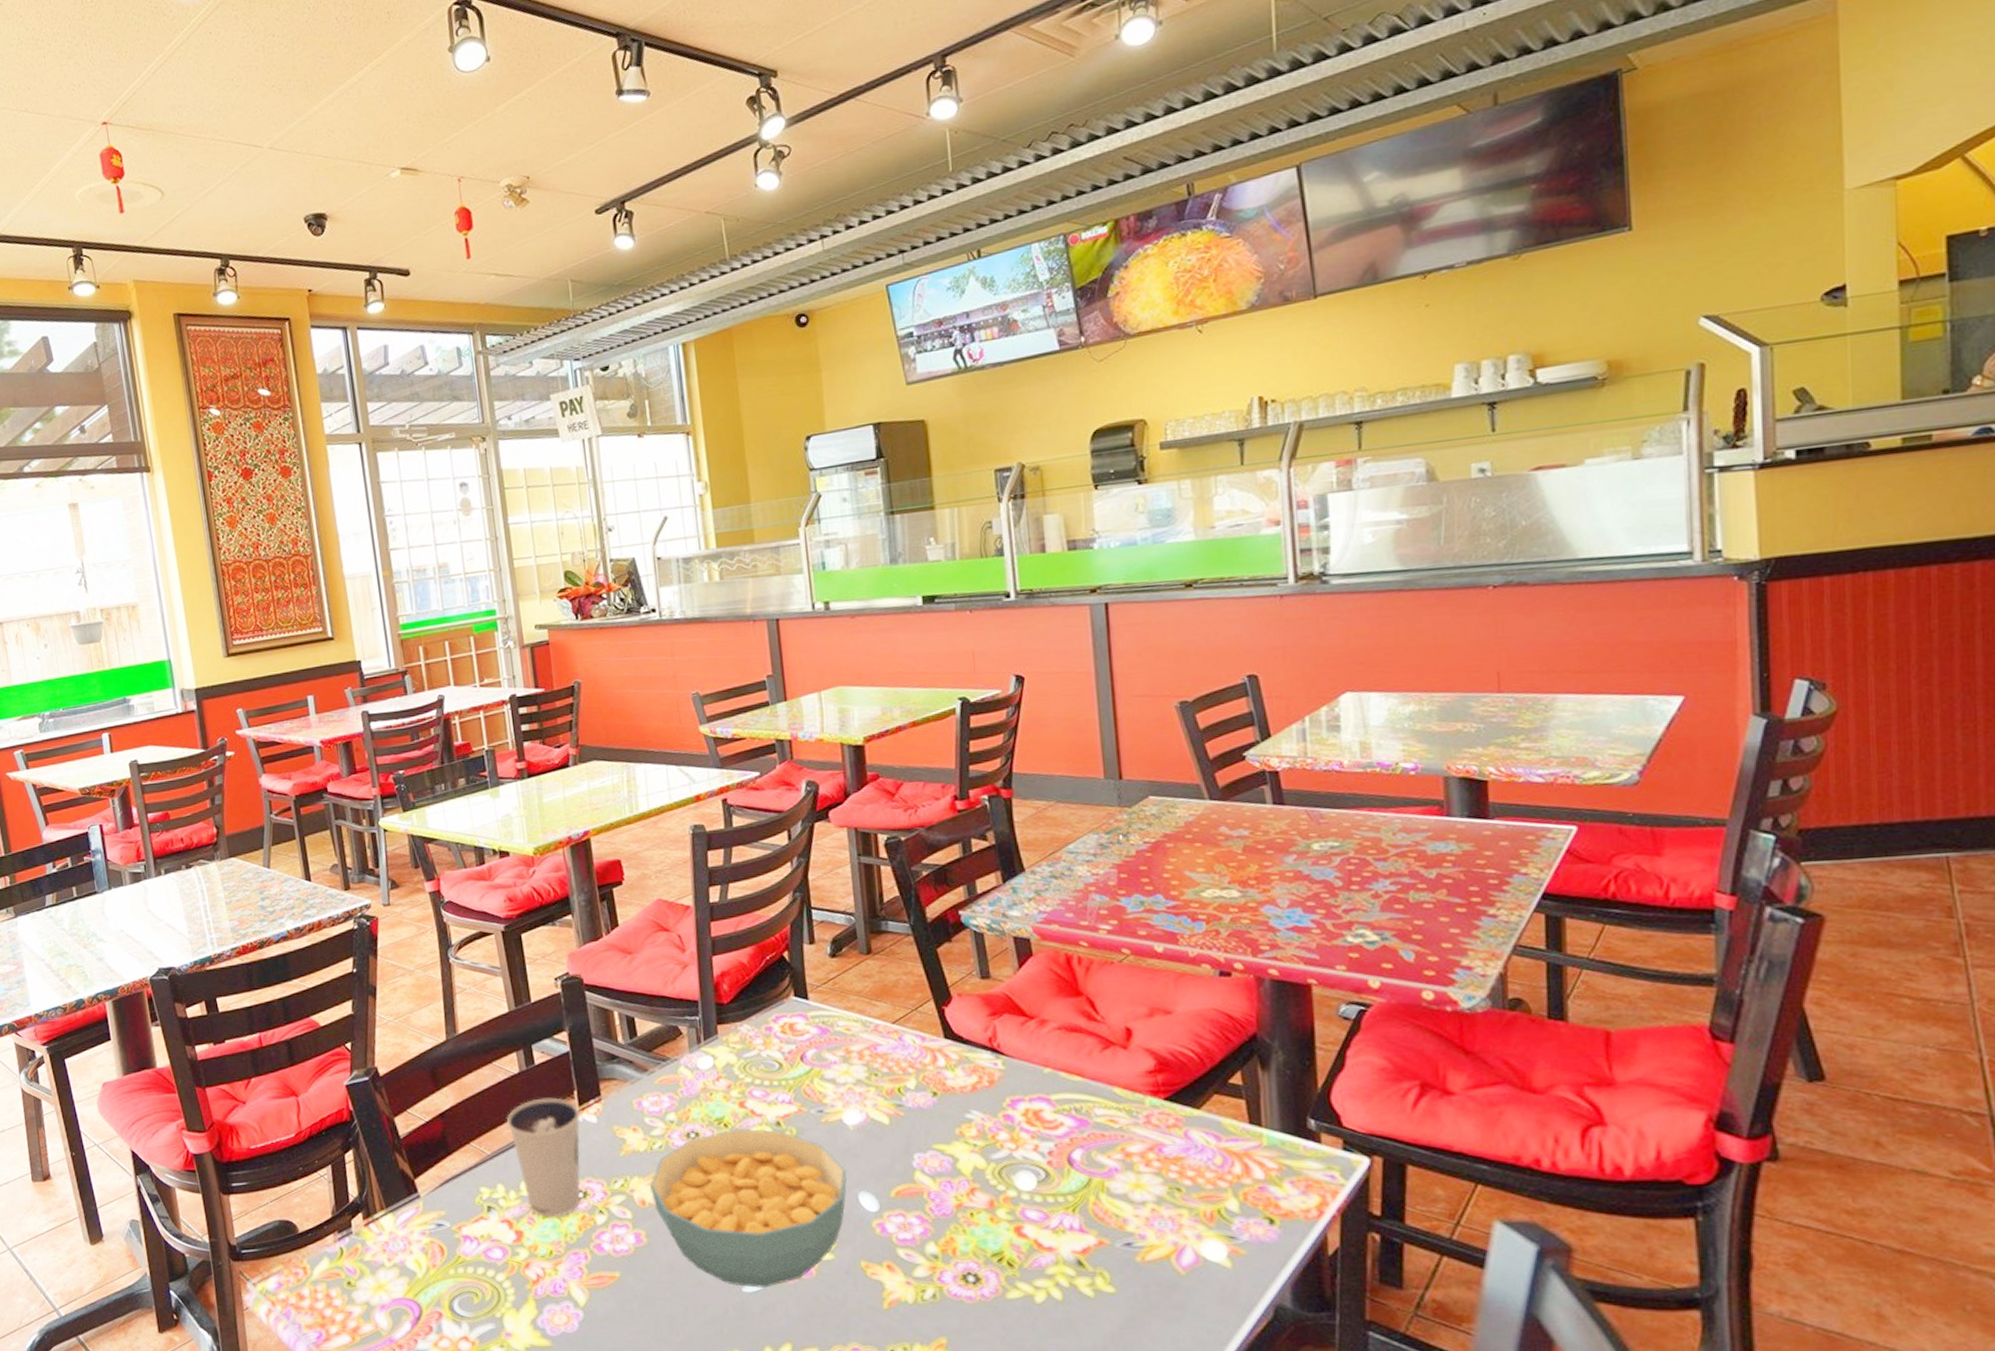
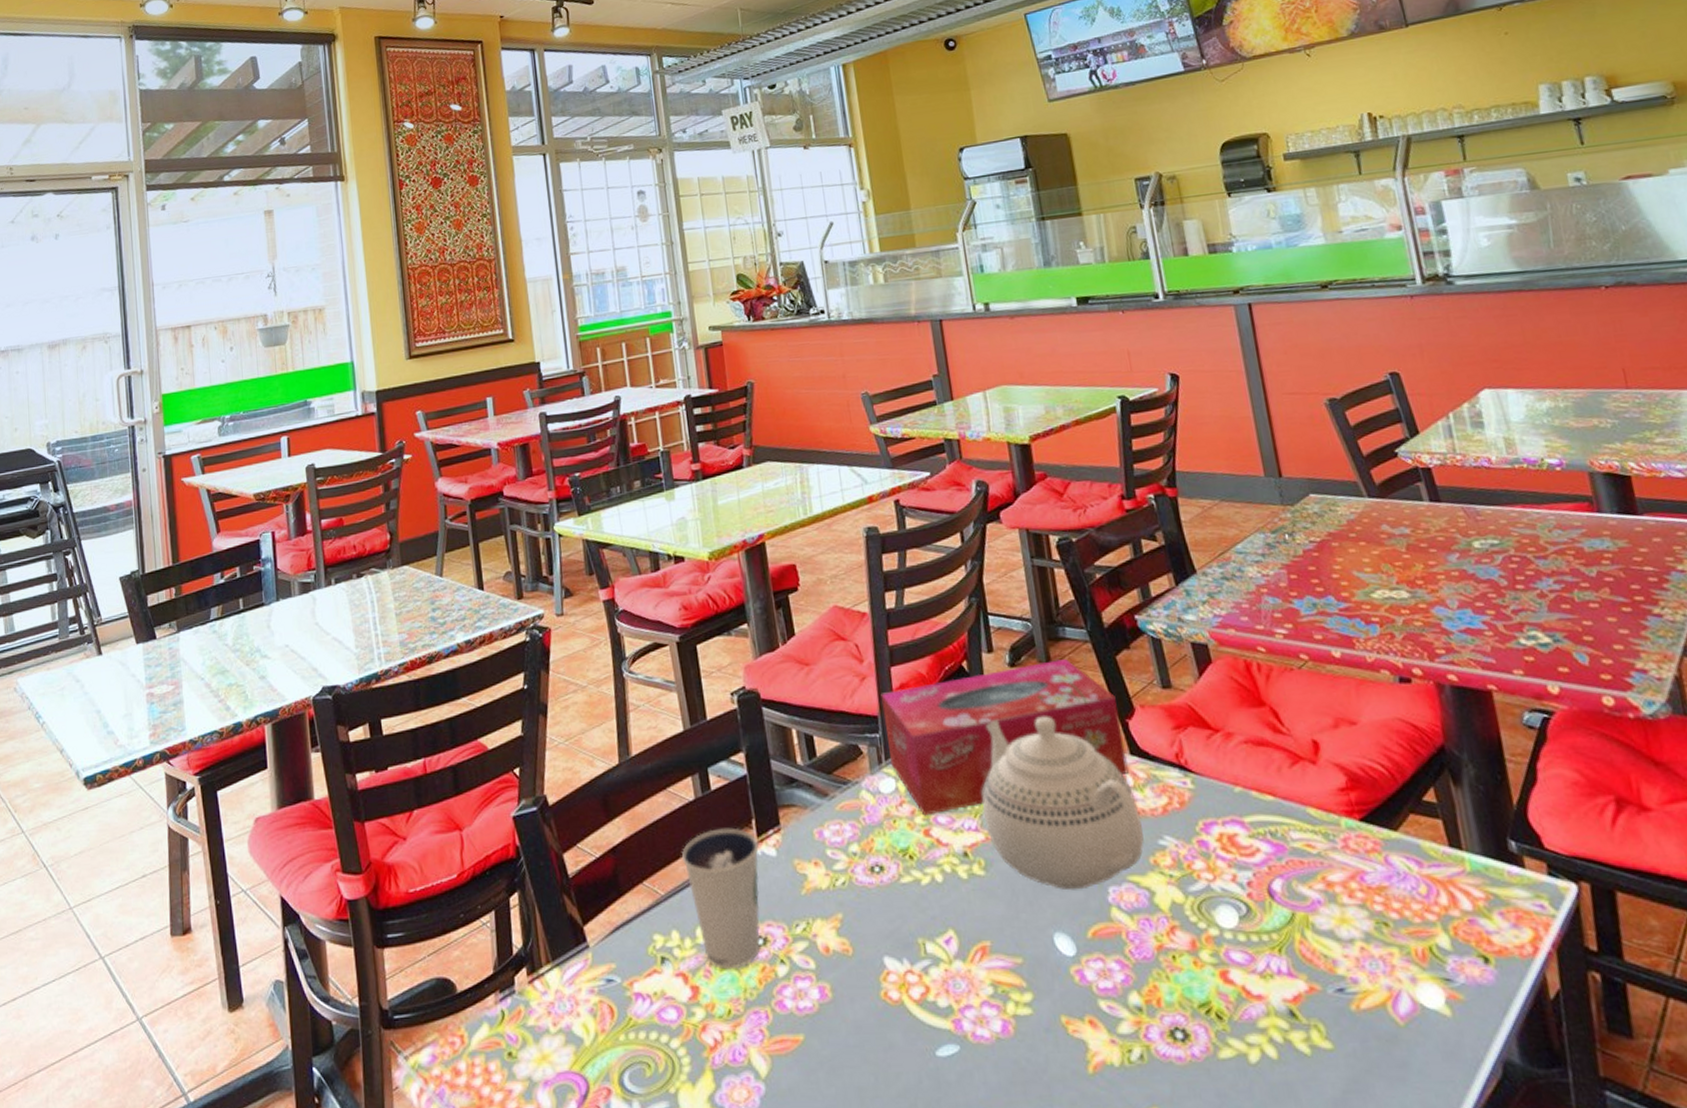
cereal bowl: present [650,1129,848,1288] -> none [834,861,1041,1051]
tissue box: none [702,950,941,1090] -> present [881,658,1129,816]
teapot: none [796,1002,952,1156] -> present [982,716,1144,891]

